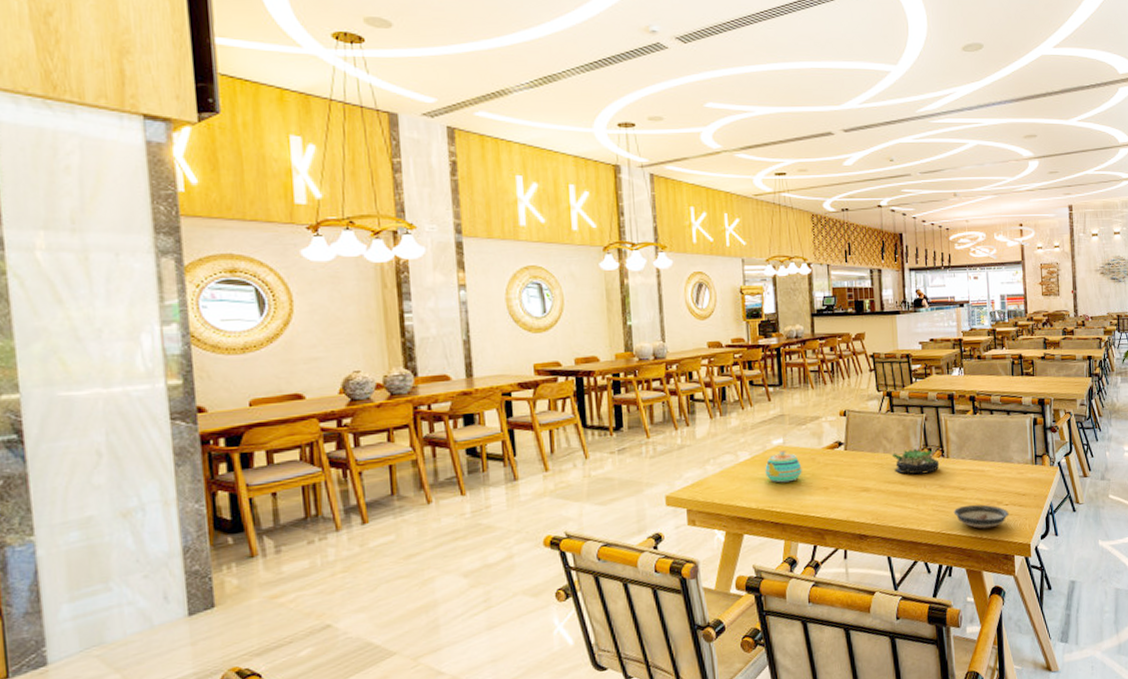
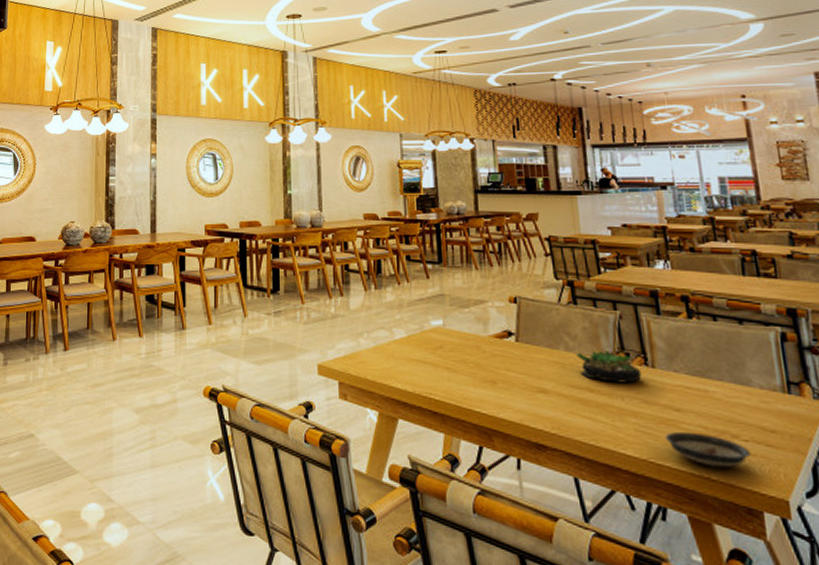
teapot: present [765,450,802,483] -> none [422,333,465,369]

